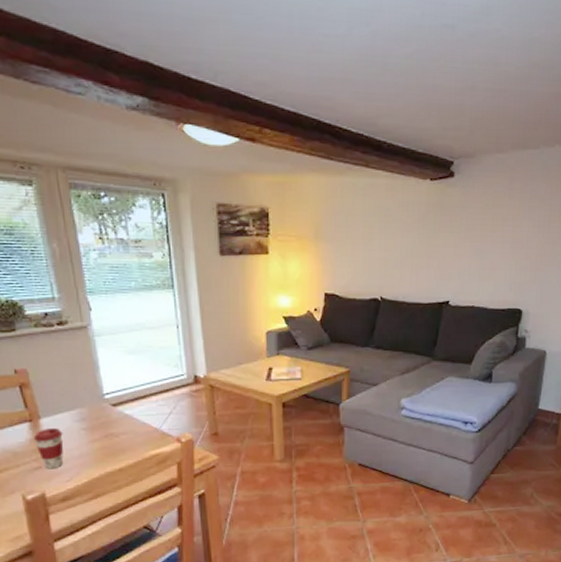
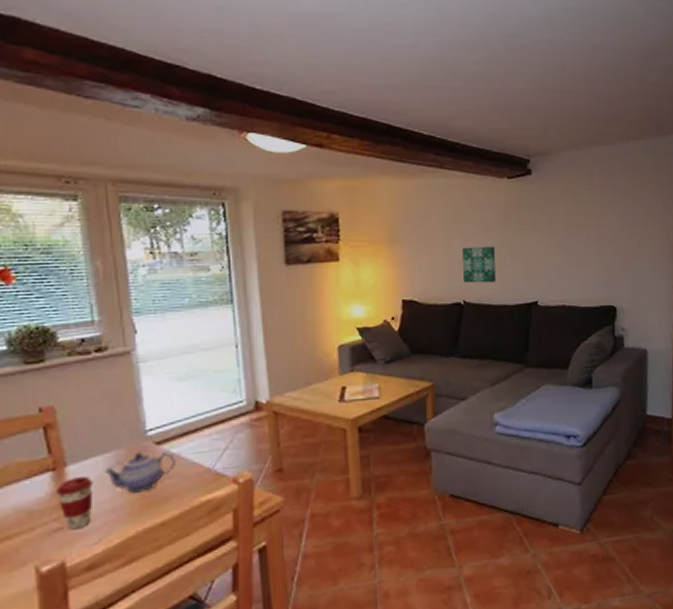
teapot: none [70,411,129,444] -> present [102,452,176,493]
wall art: none [382,246,414,282] -> present [462,246,496,284]

